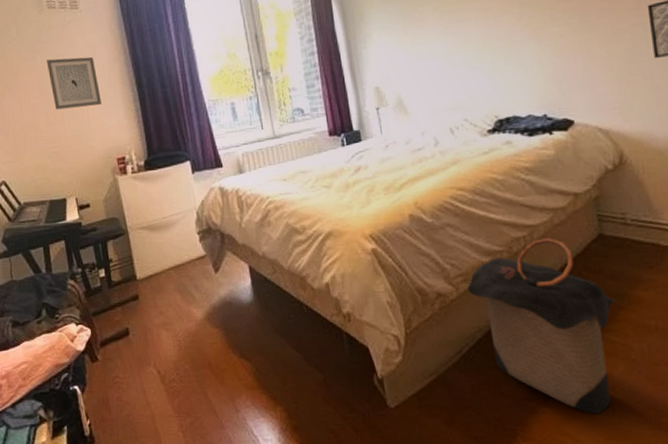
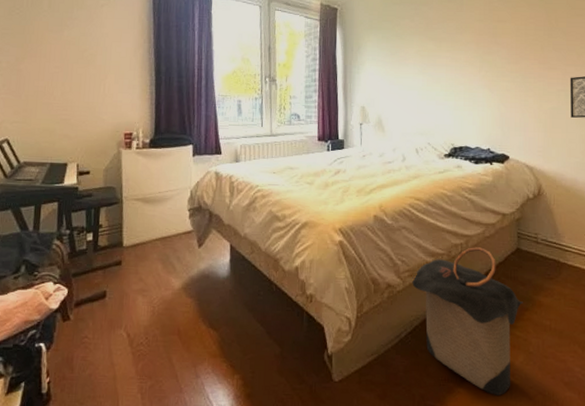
wall art: present [46,56,101,110] -> none [72,35,120,83]

